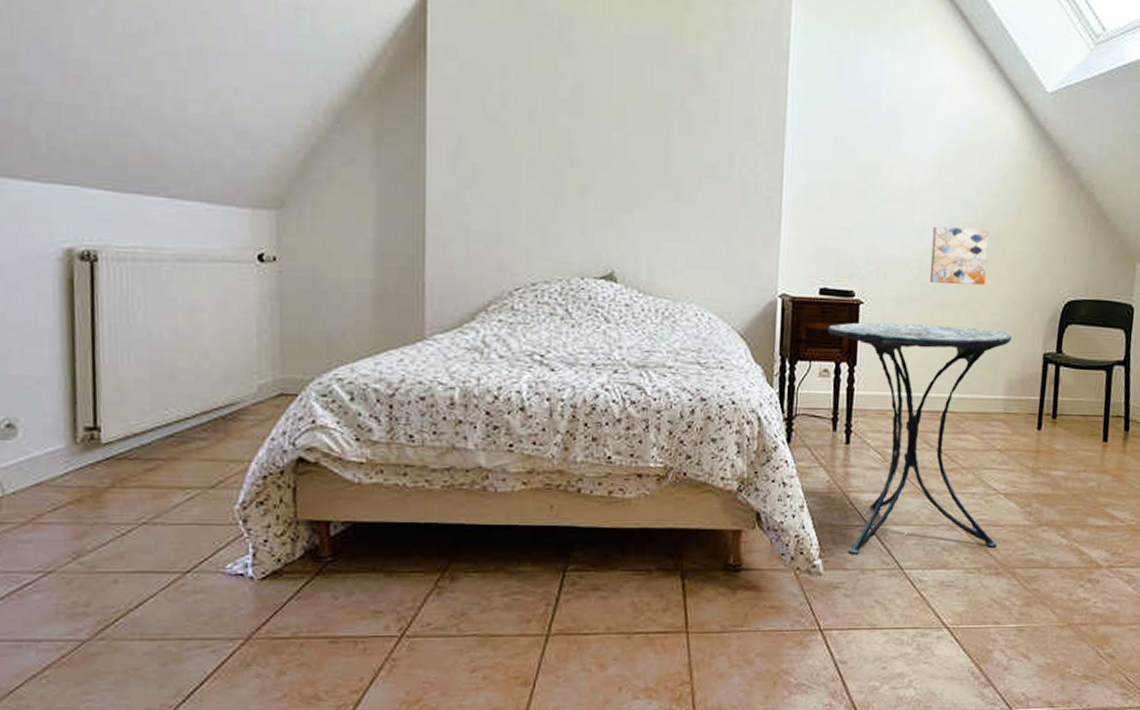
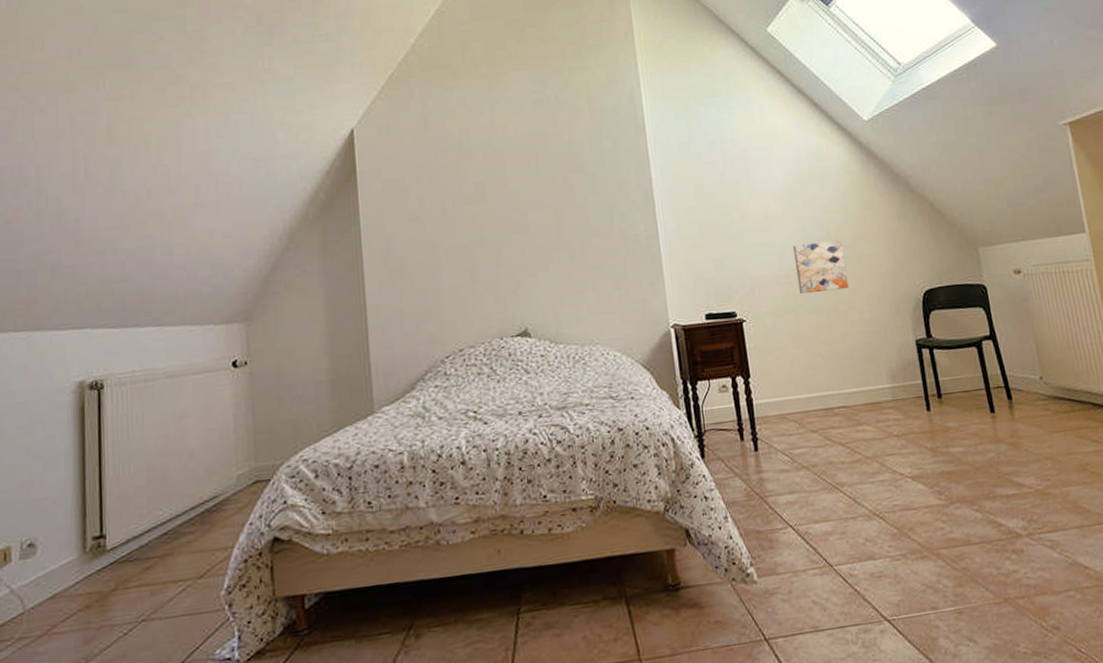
side table: present [827,322,1012,554] -> none [718,326,917,558]

